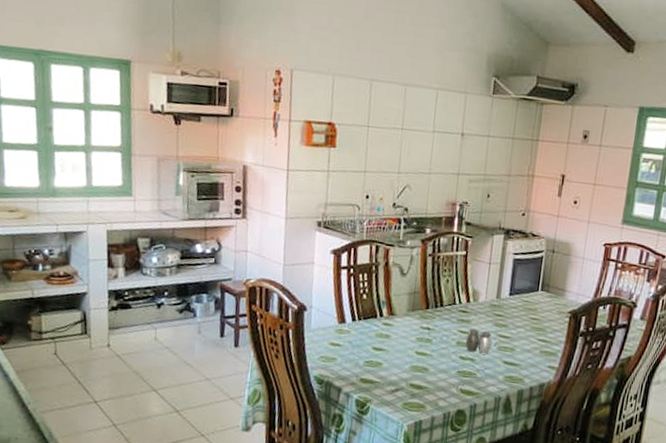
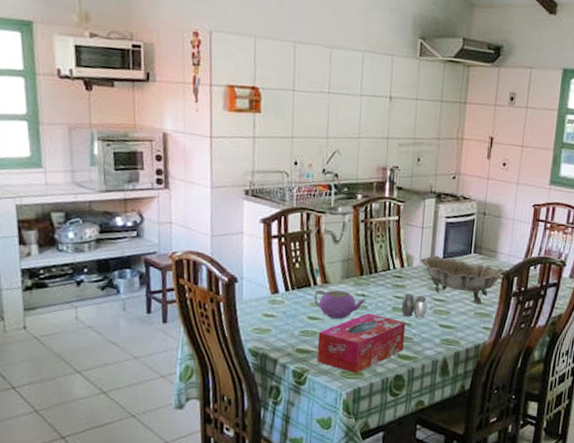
teapot: none [379,322,431,351] -> present [313,290,366,319]
tissue box: none [380,346,470,407] -> present [317,313,406,374]
decorative bowl: none [486,291,574,344] -> present [420,255,506,305]

